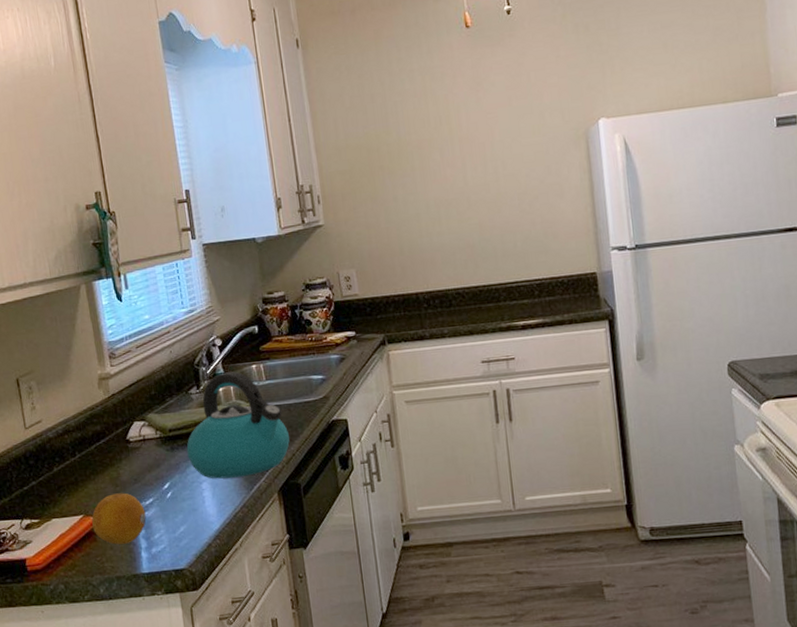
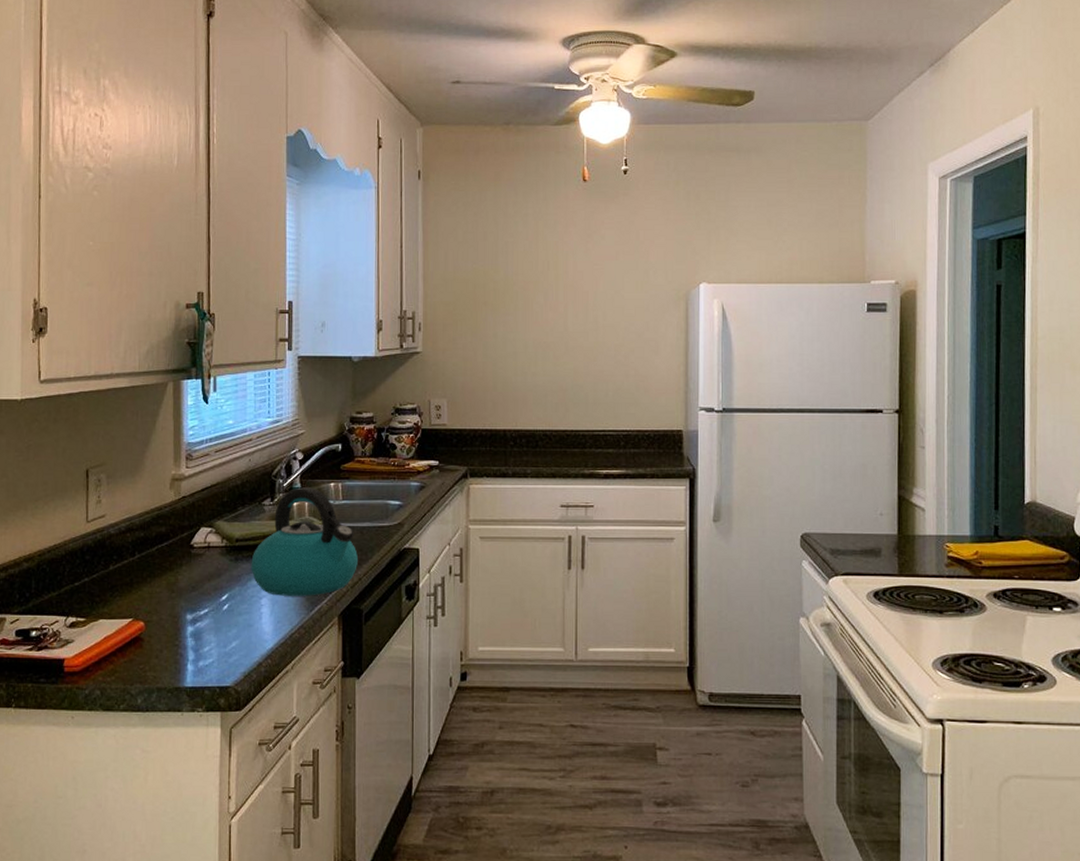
fruit: present [92,493,147,545] -> none [141,600,198,654]

